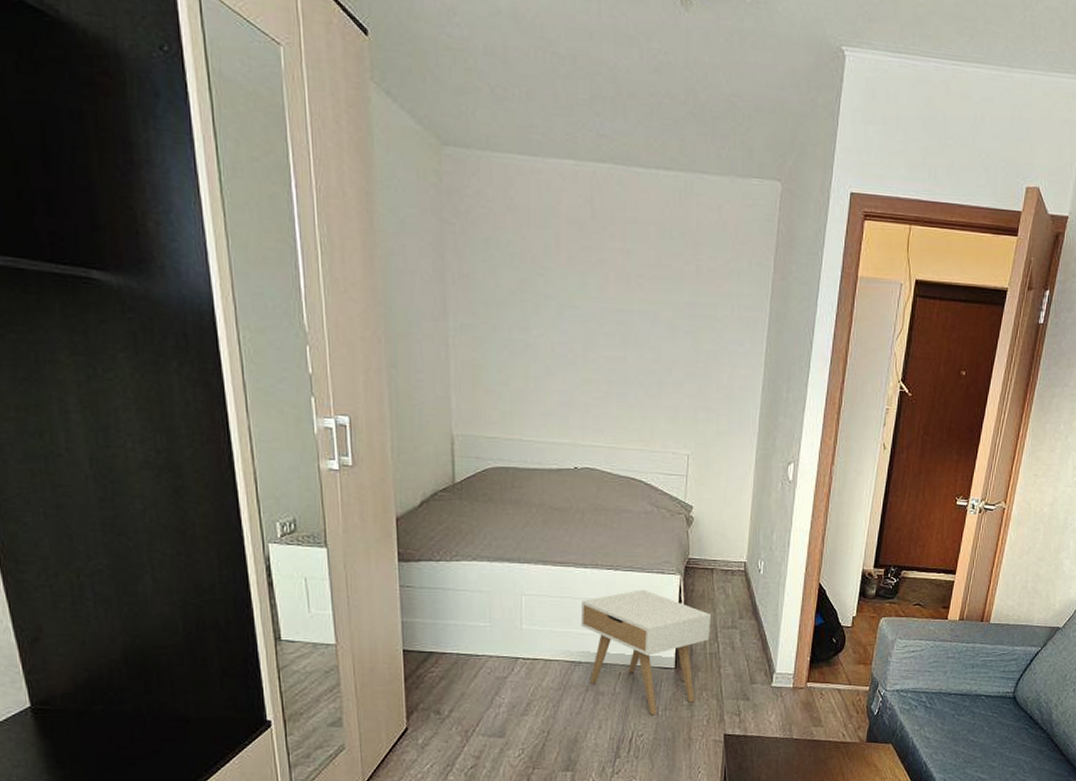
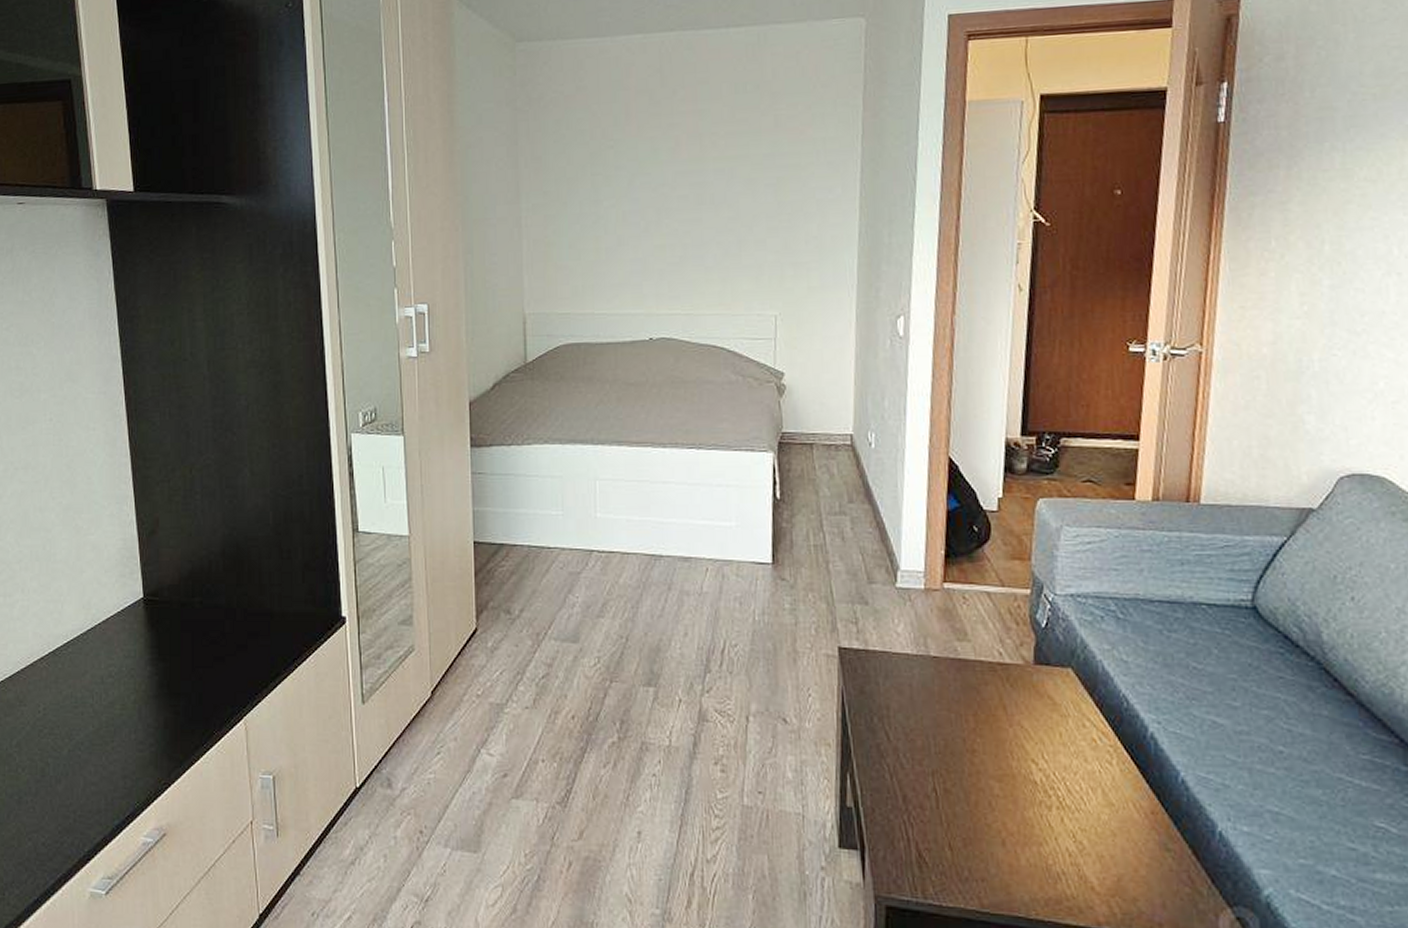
nightstand: present [580,589,712,716] -> none [660,470,814,621]

